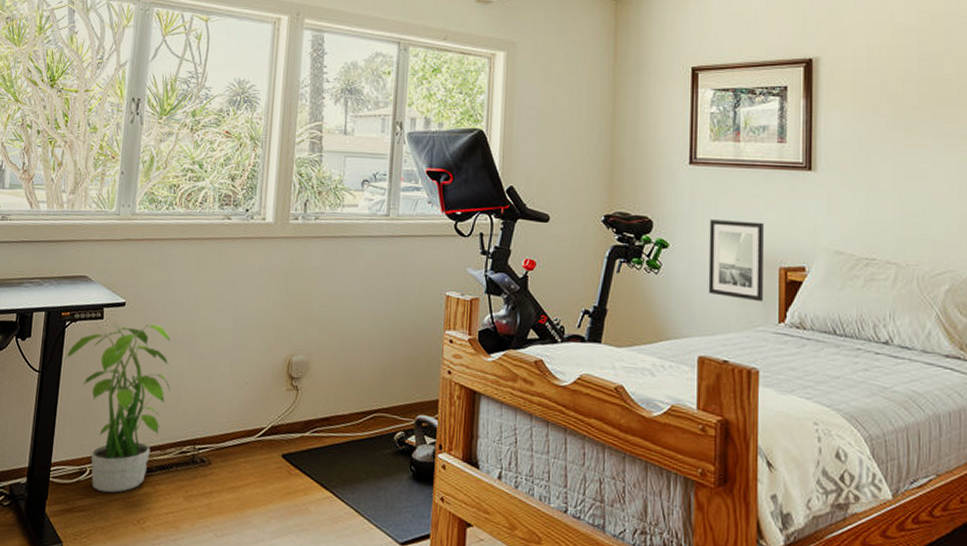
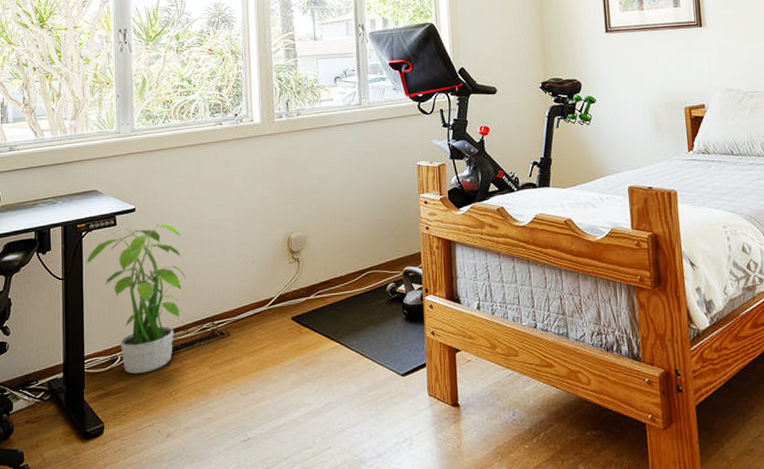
wall art: present [708,219,764,302] -> none [626,73,674,137]

